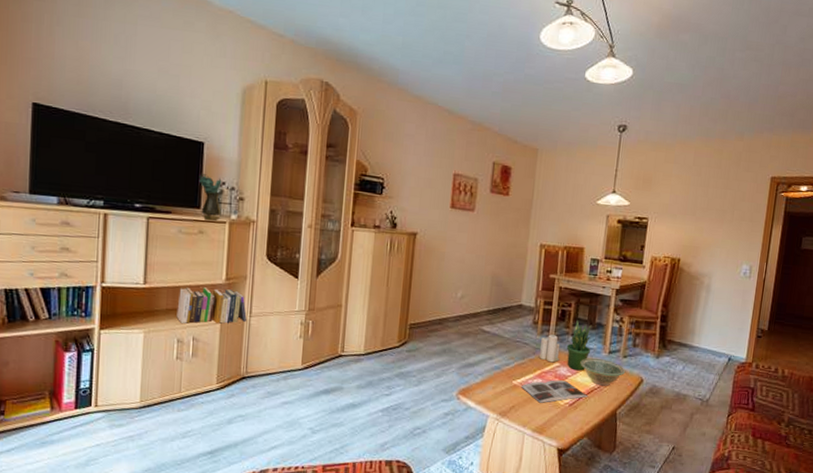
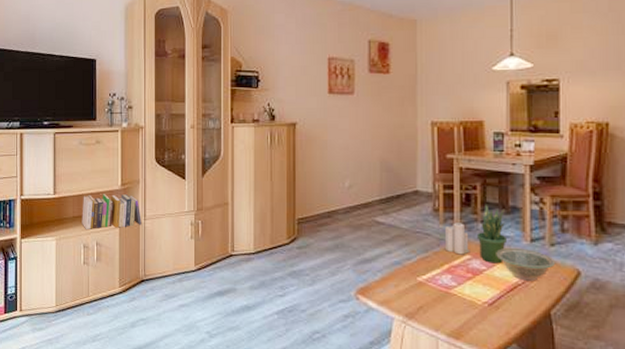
vase: present [199,172,222,222] -> none [93,87,114,131]
magazine: present [521,380,588,403] -> none [427,275,511,303]

